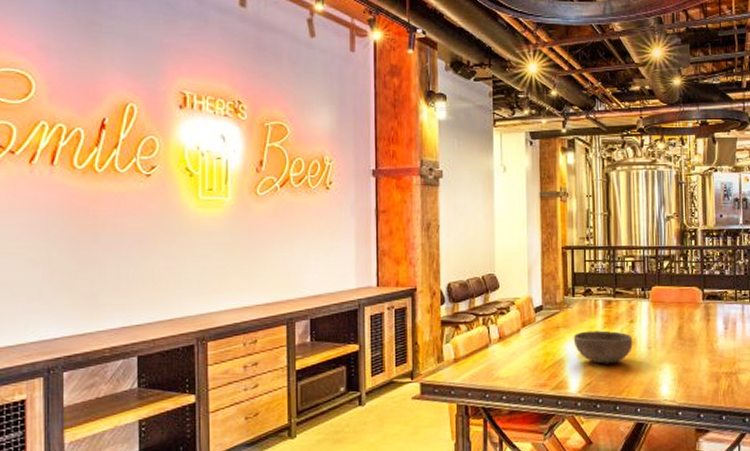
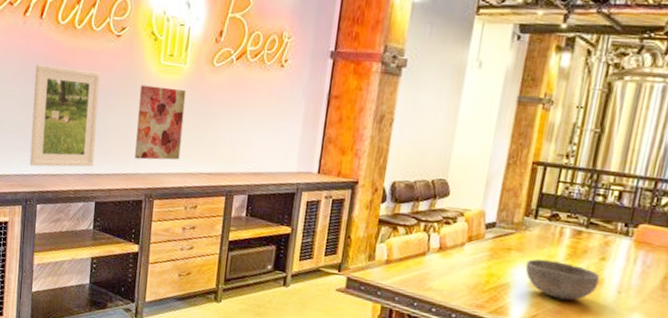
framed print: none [48,214,131,329] -> present [29,64,101,167]
wall art: none [179,222,232,301] -> present [135,85,186,160]

